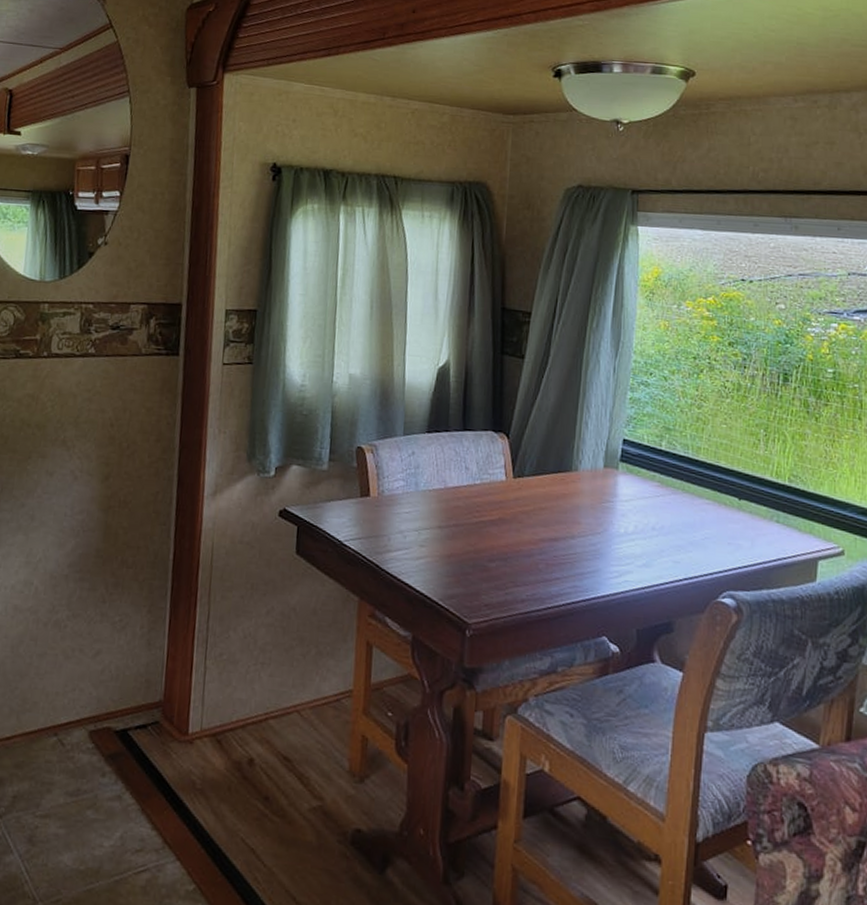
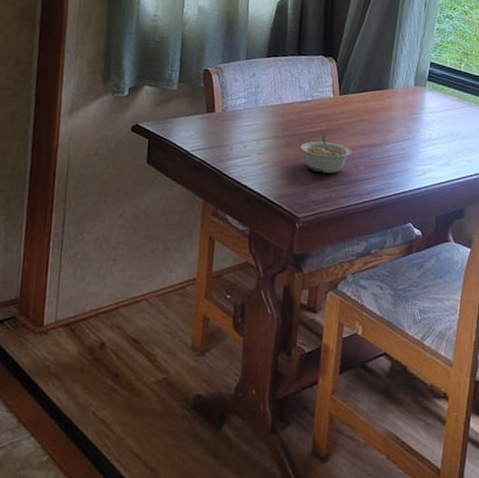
legume: none [468,526,531,572] -> present [300,135,353,174]

